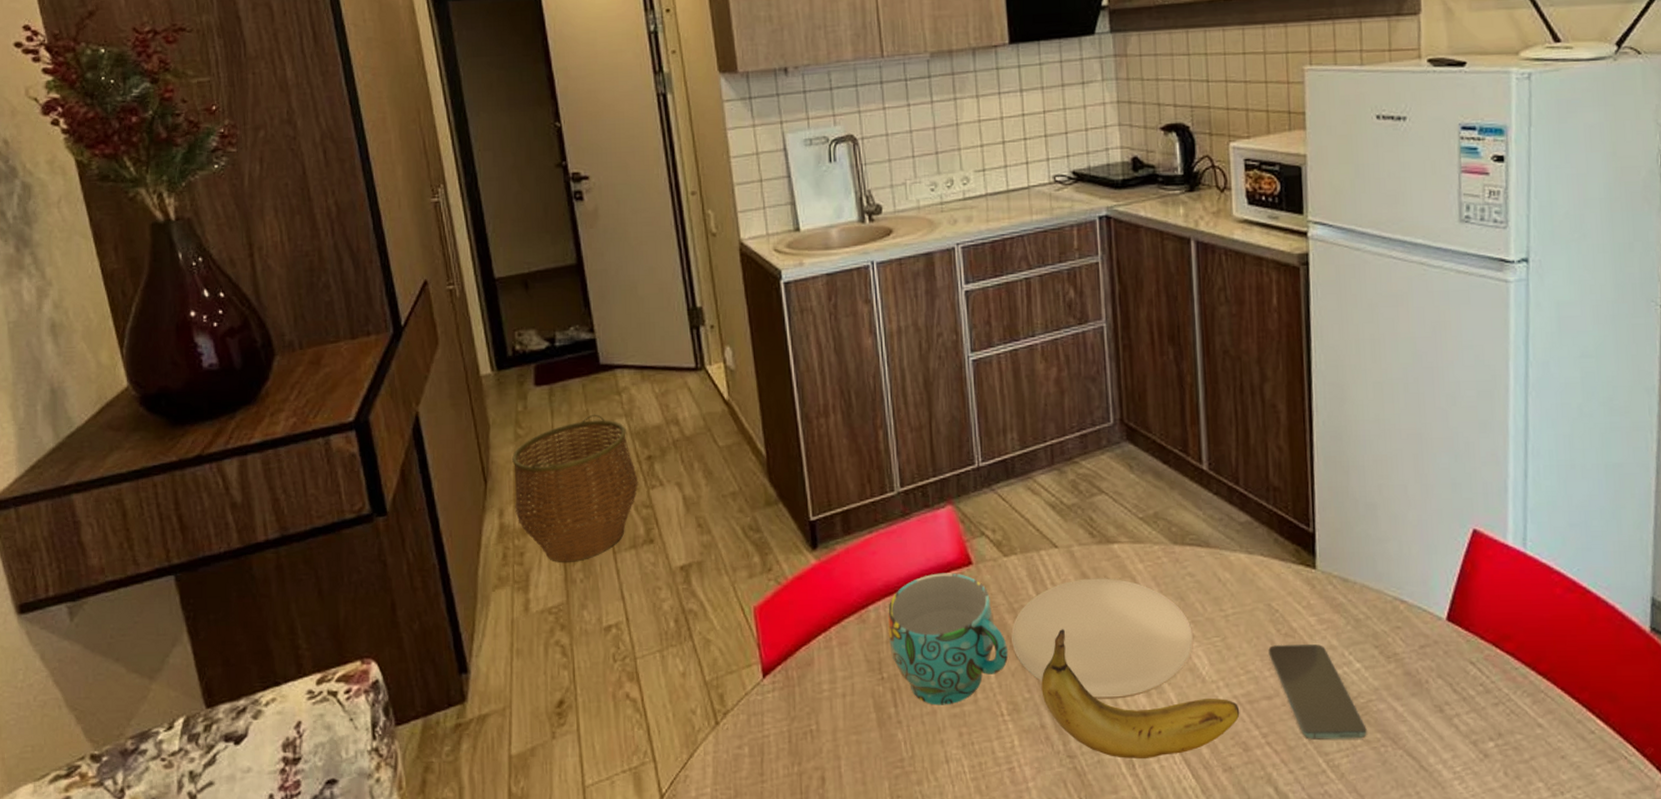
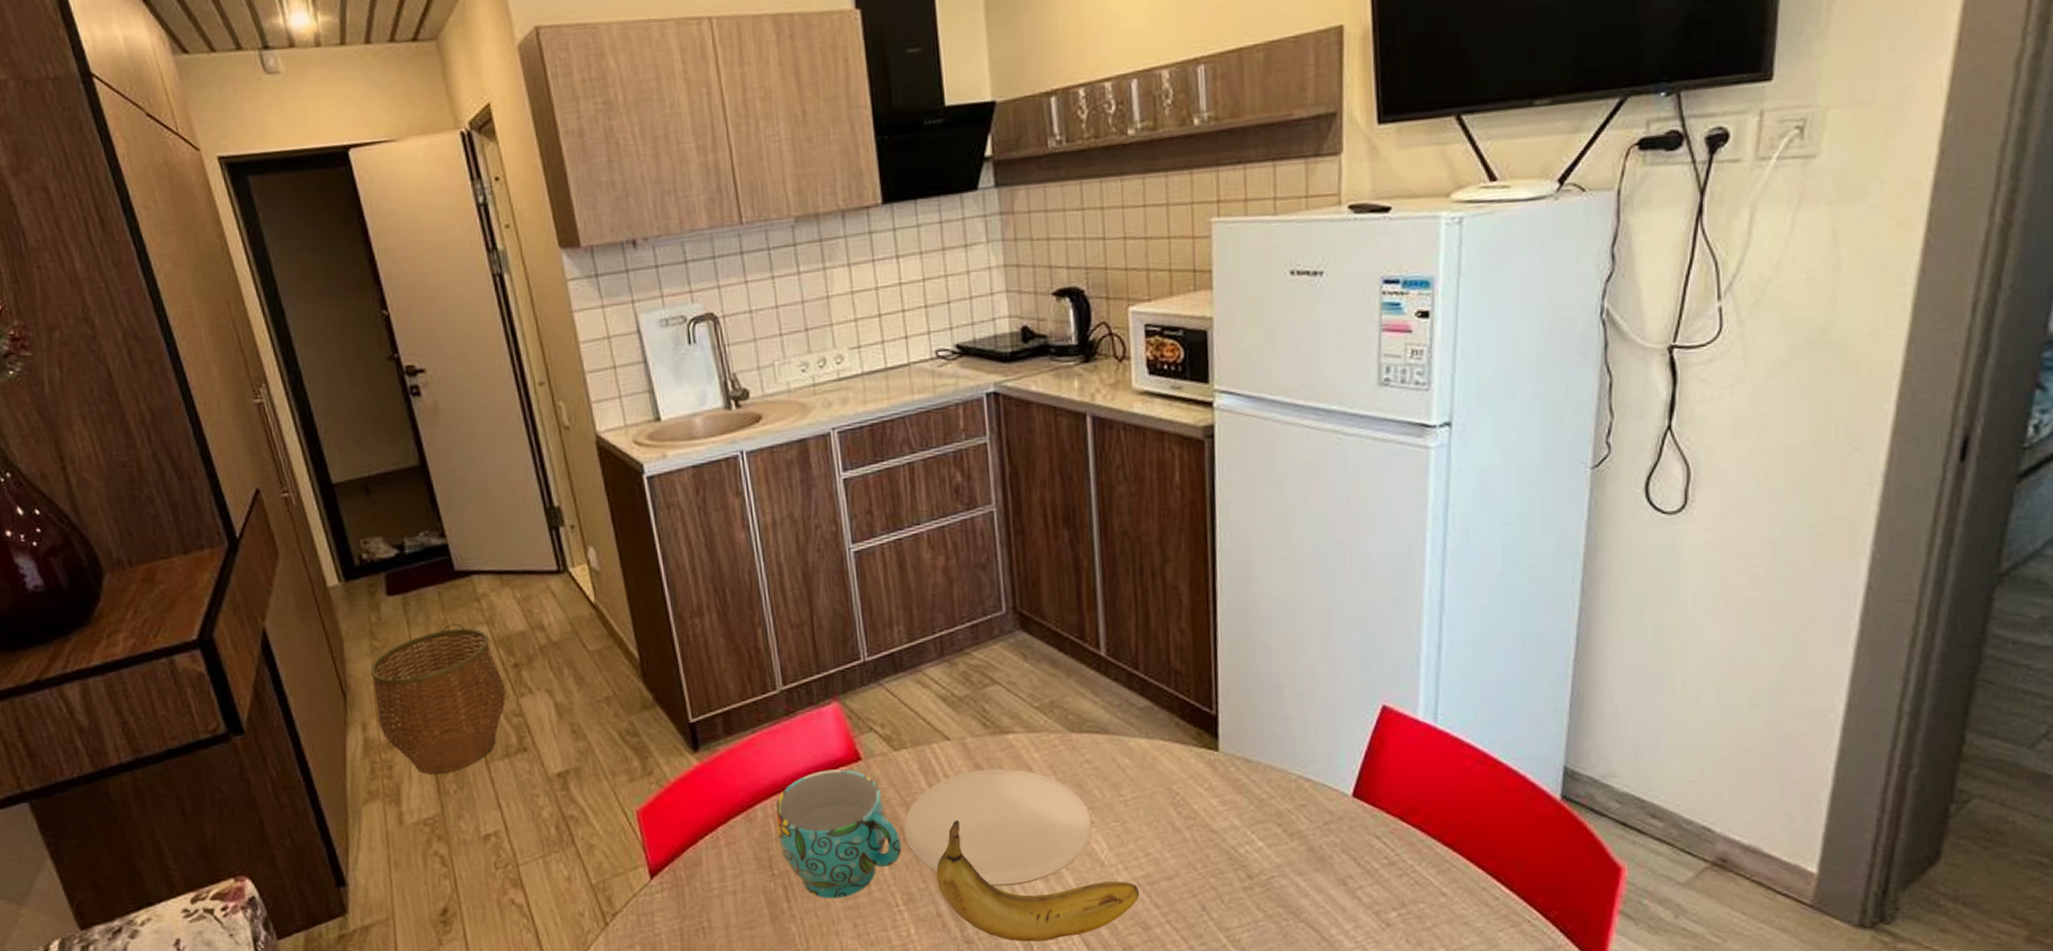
smartphone: present [1268,644,1367,740] -> none [1169,825,1268,917]

